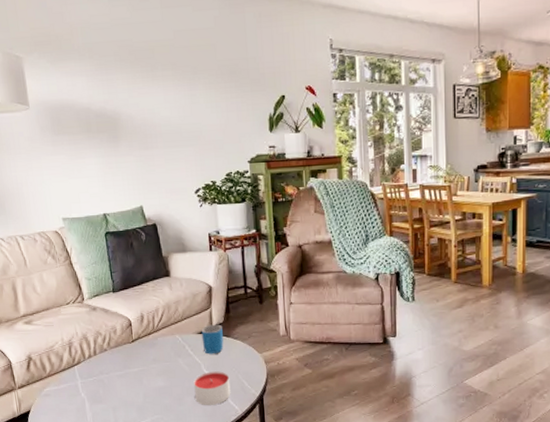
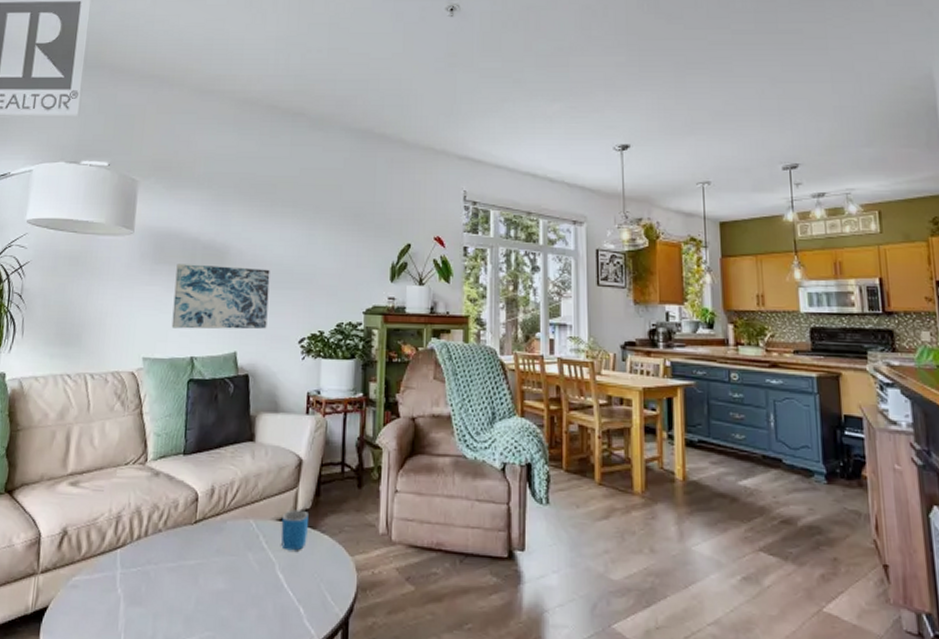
wall art: none [75,130,165,191] -> present [171,264,270,330]
candle: present [194,371,231,406] -> none [261,575,309,626]

